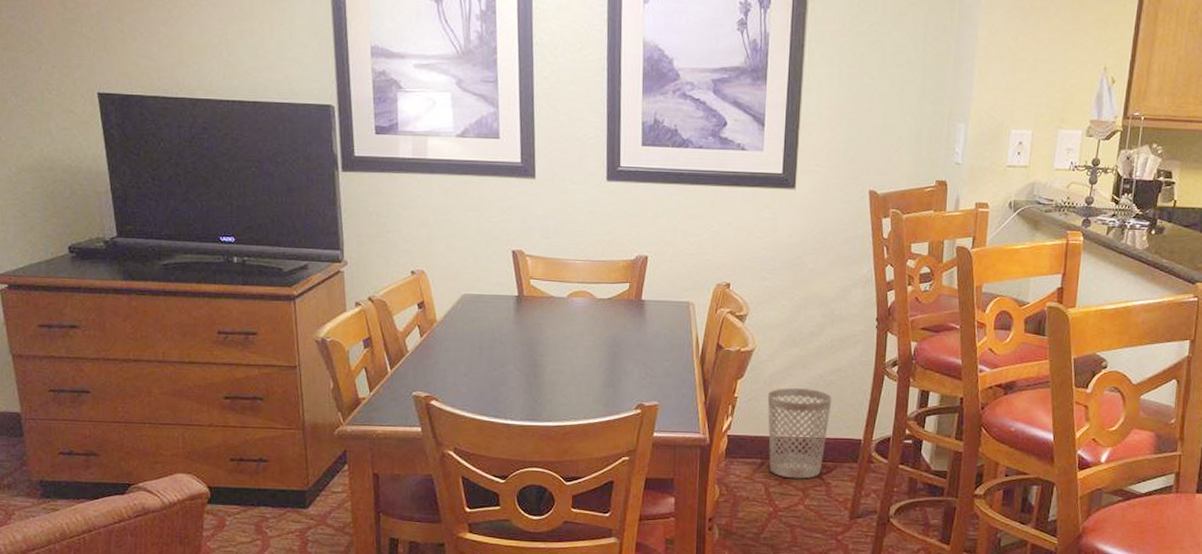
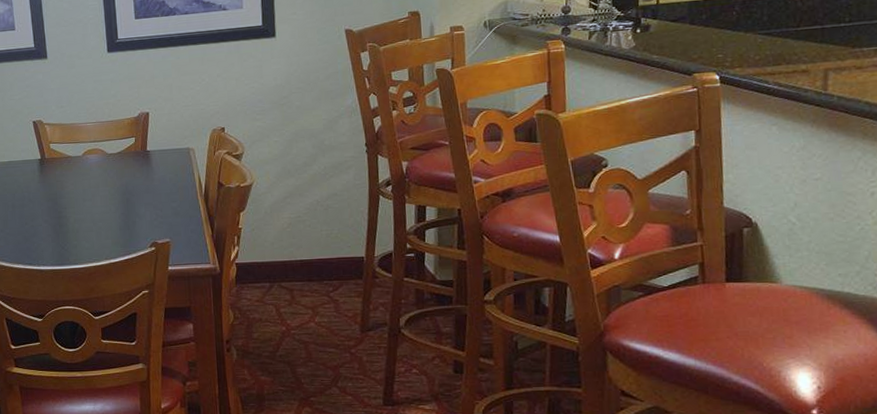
wastebasket: present [767,388,832,479] -> none [269,214,331,299]

